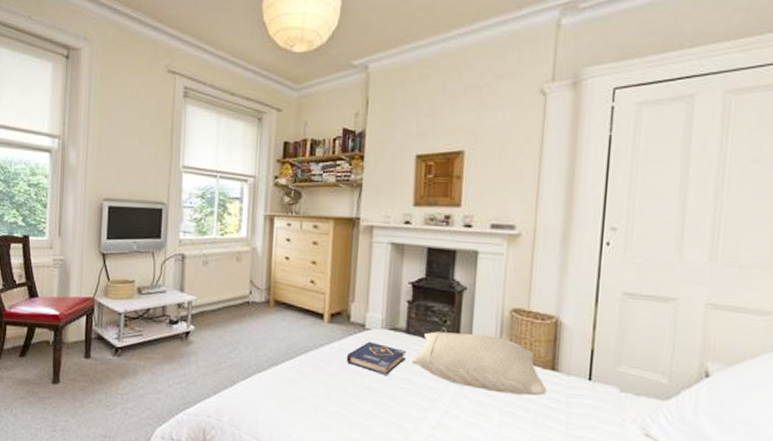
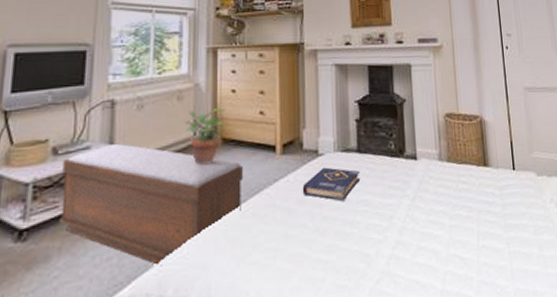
bench: none [143,292,292,397] -> present [59,144,243,266]
potted plant: none [242,271,280,320] -> present [185,107,226,164]
pillow: present [411,331,547,396] -> none [365,142,484,198]

